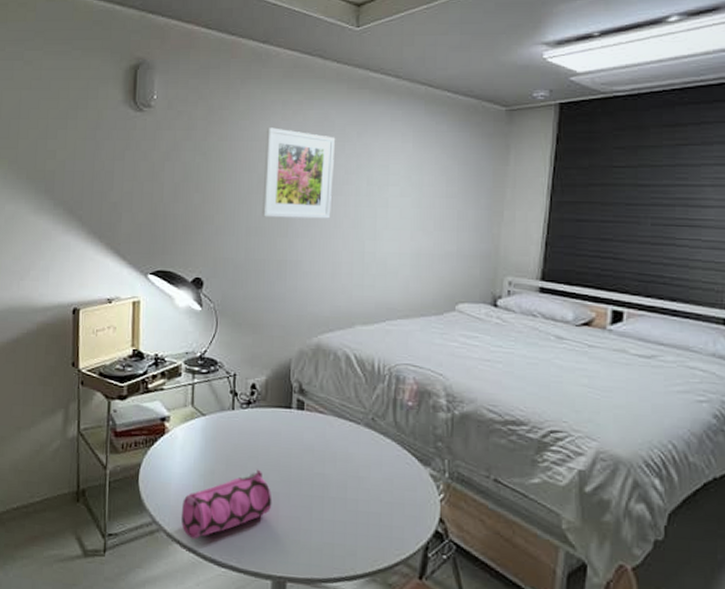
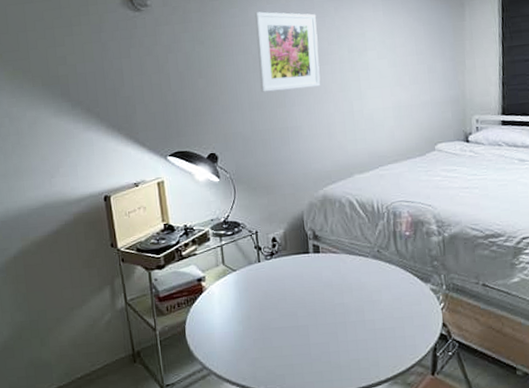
pencil case: present [181,469,272,539] -> none [227,308,304,376]

